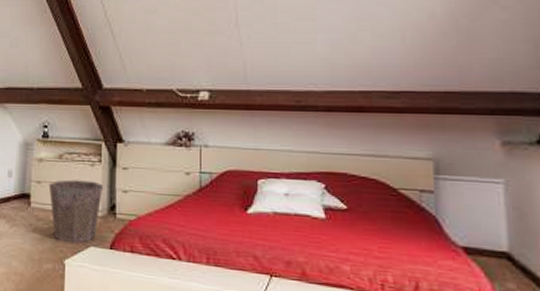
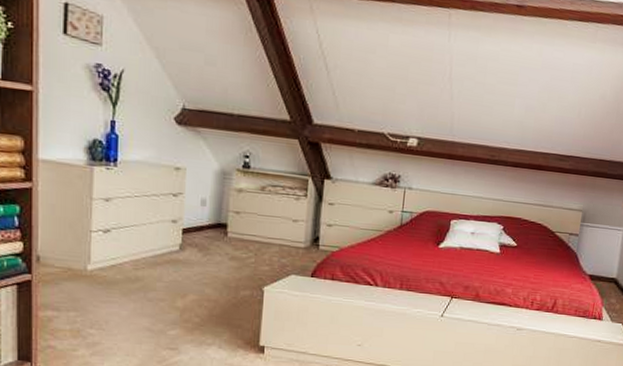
waste bin: present [48,179,103,244] -> none [248,212,307,272]

